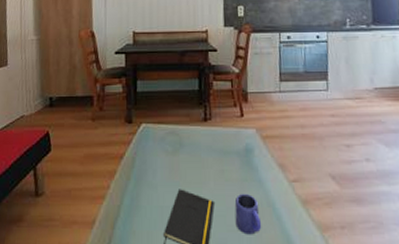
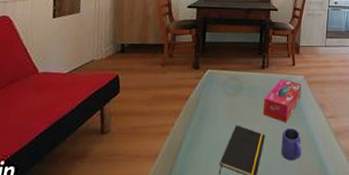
tissue box: none [209,134,255,186] -> present [262,79,301,122]

